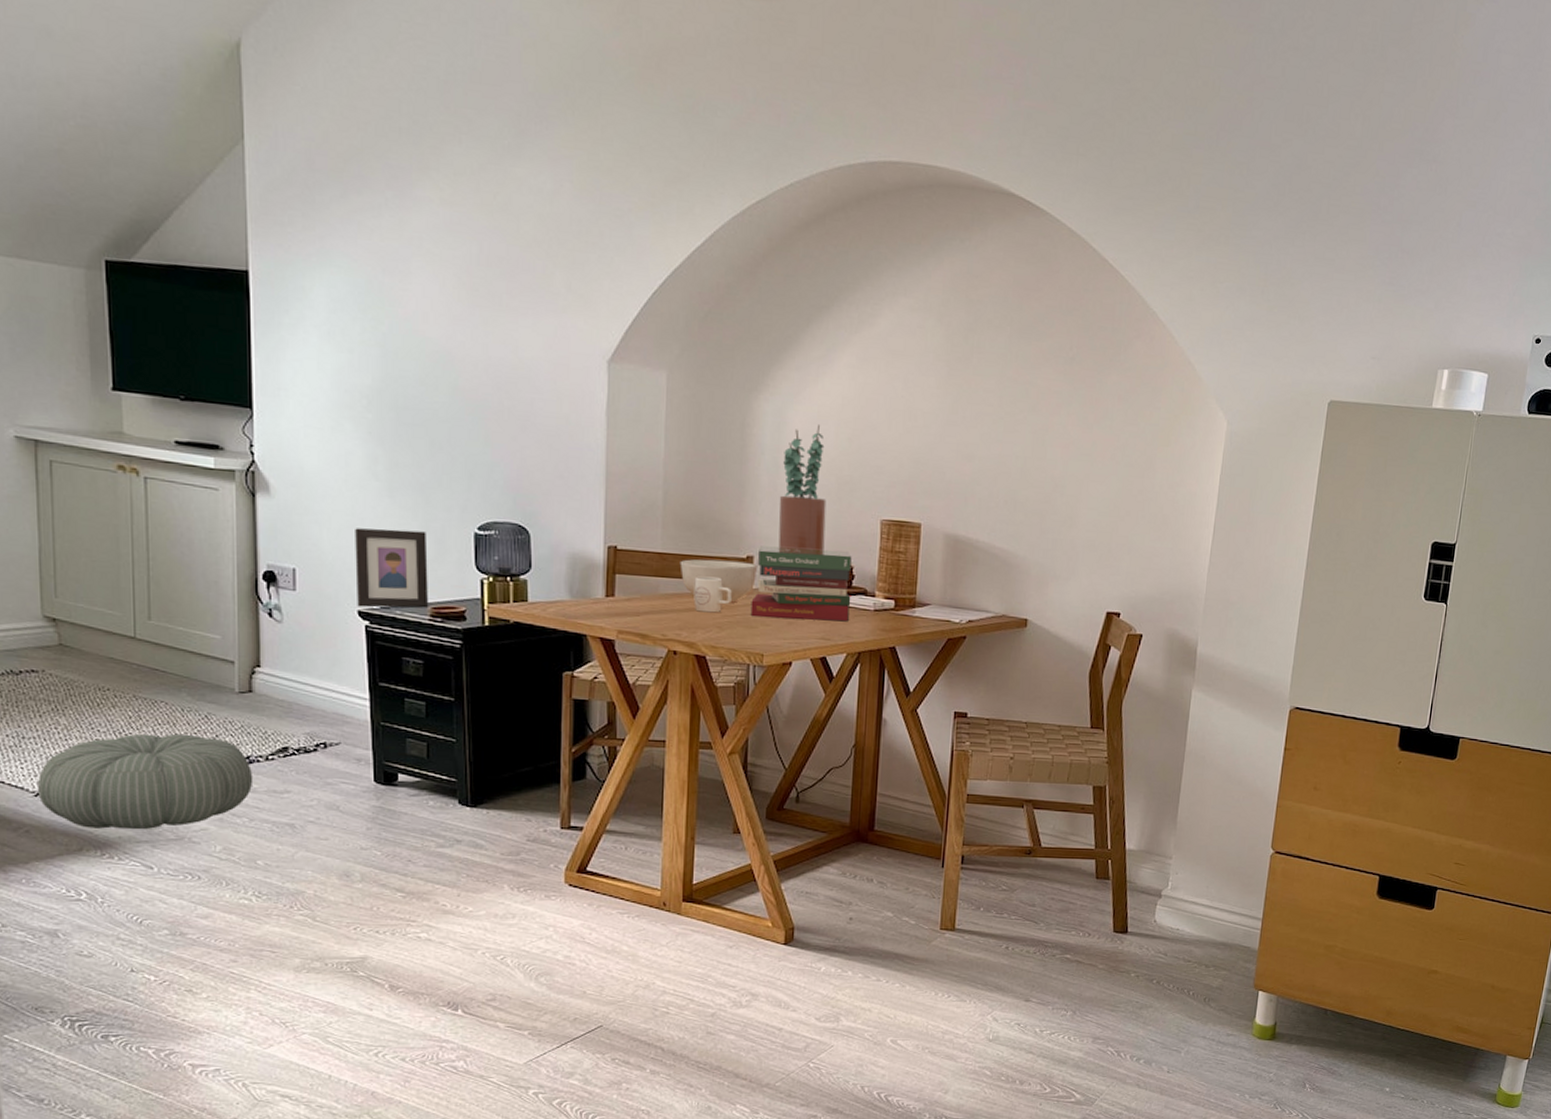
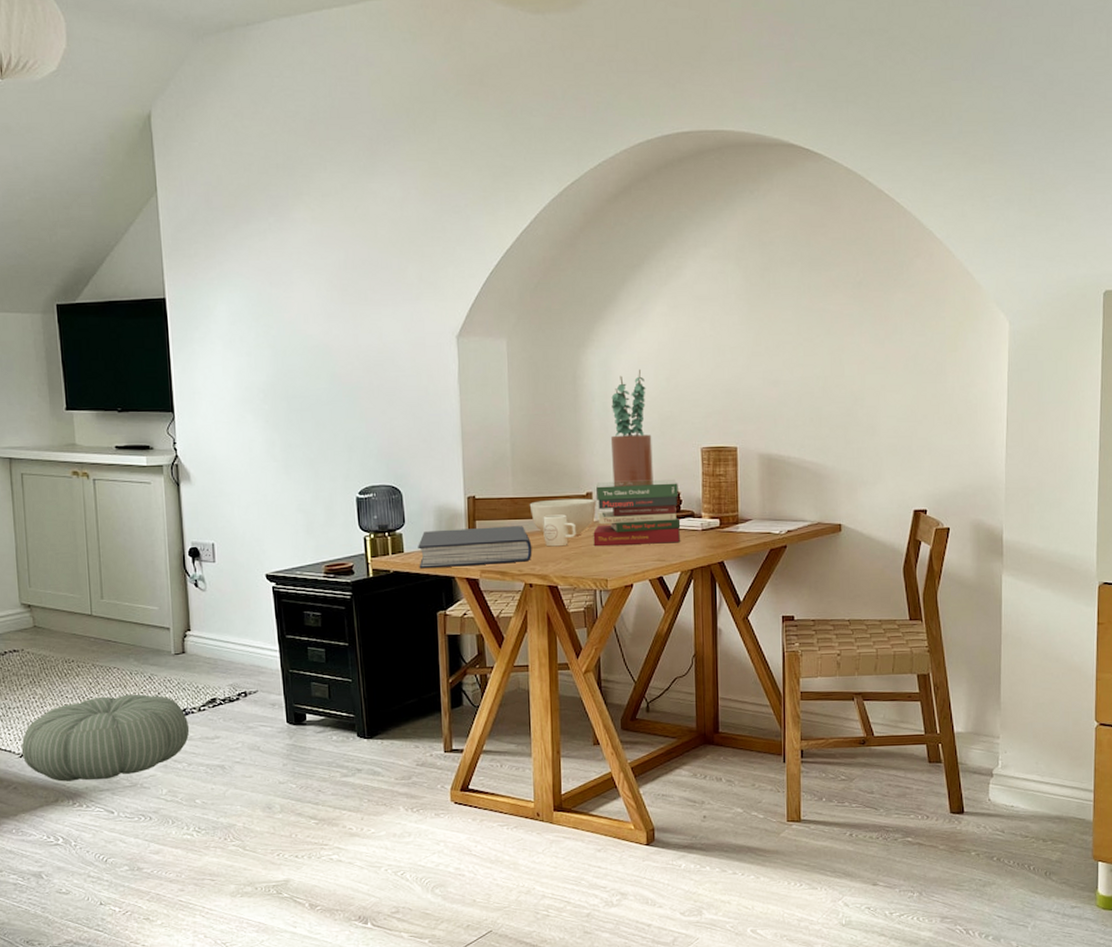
picture frame: present [355,528,429,609] -> none [260,501,323,571]
book: none [545,580,680,626] -> present [418,526,532,569]

